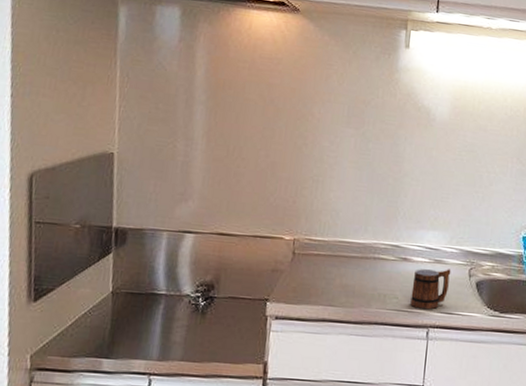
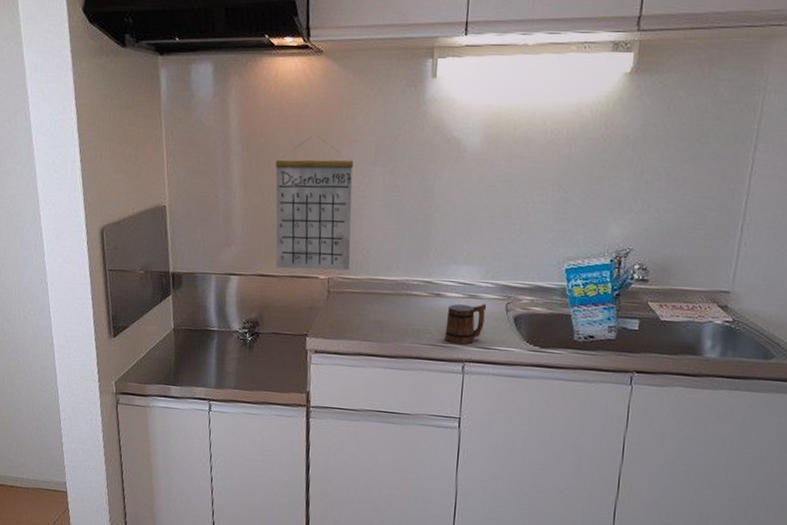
calendar: none [237,92,326,232] -> present [275,136,354,271]

